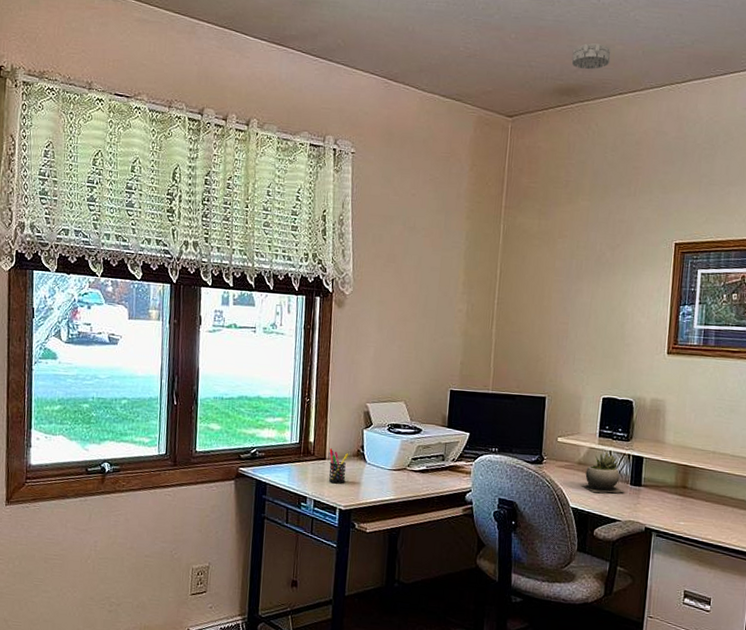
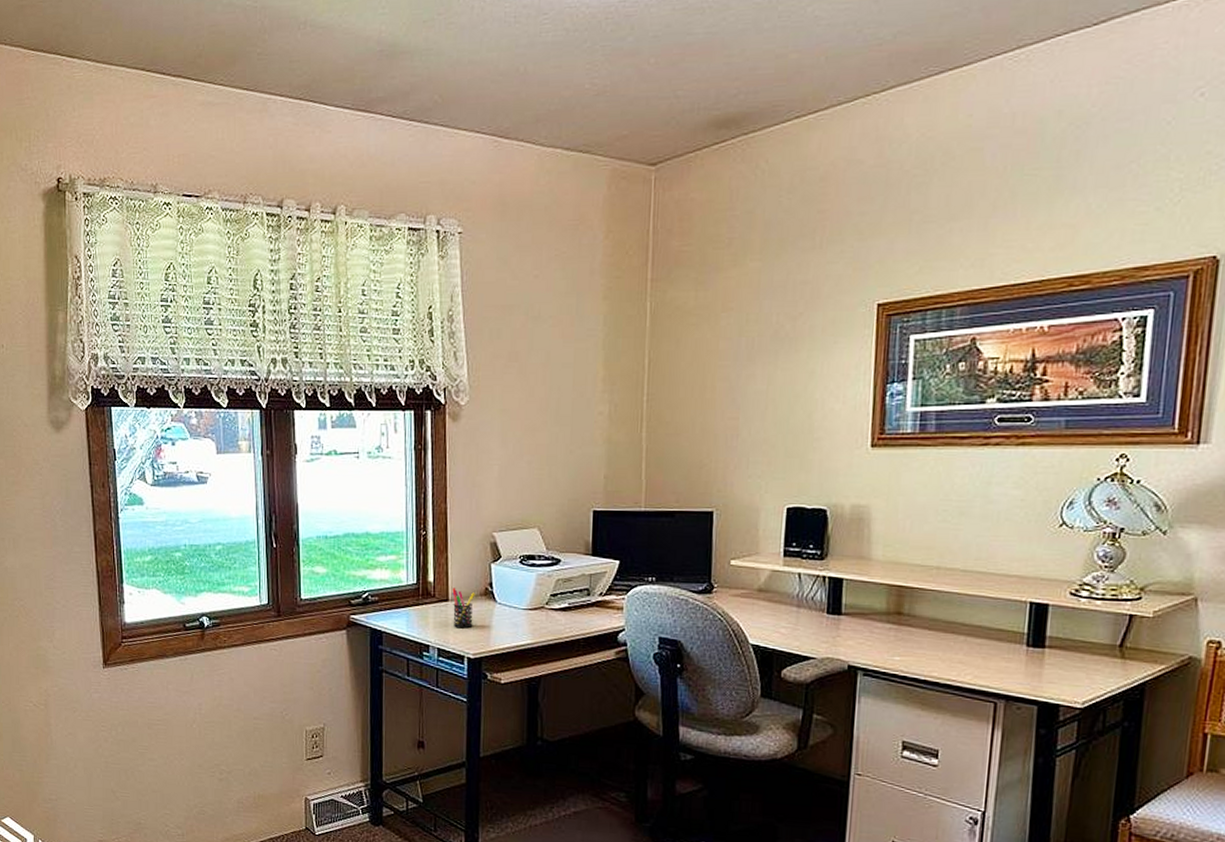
smoke detector: present [571,43,611,70] -> none [730,55,783,92]
succulent plant: present [581,452,626,493] -> none [762,575,821,626]

